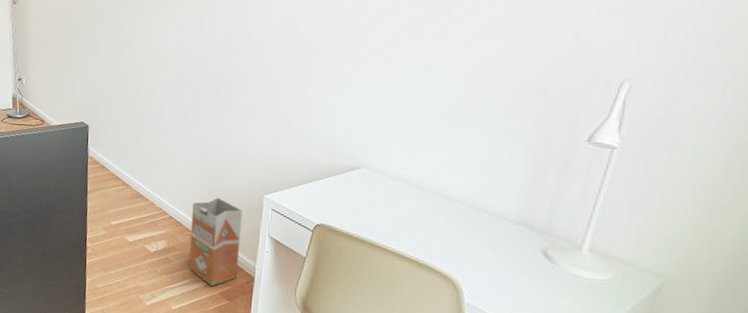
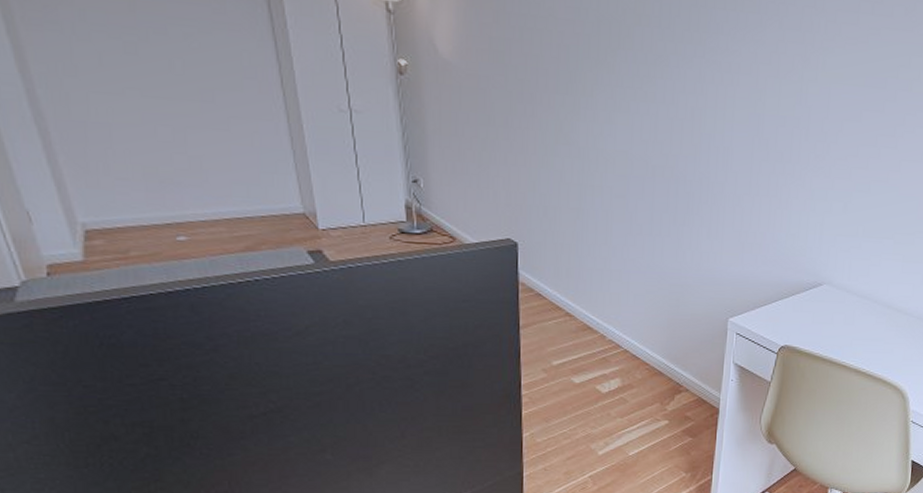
waste bin: present [188,197,243,287] -> none [647,324,706,425]

